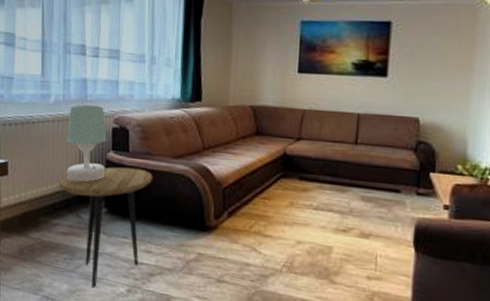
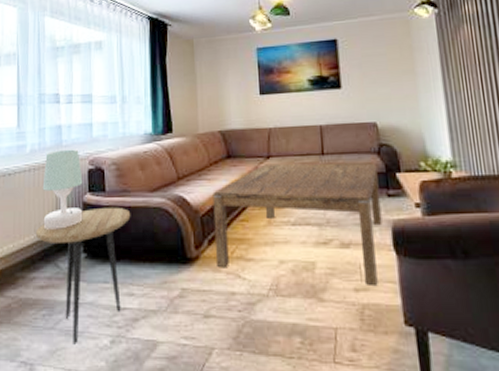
coffee table: none [234,146,411,278] -> present [213,163,382,287]

